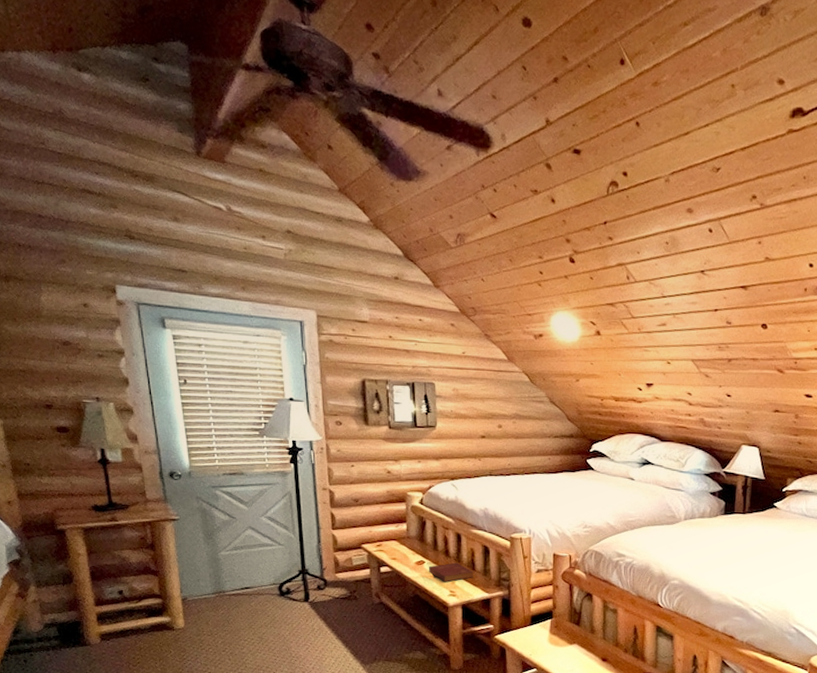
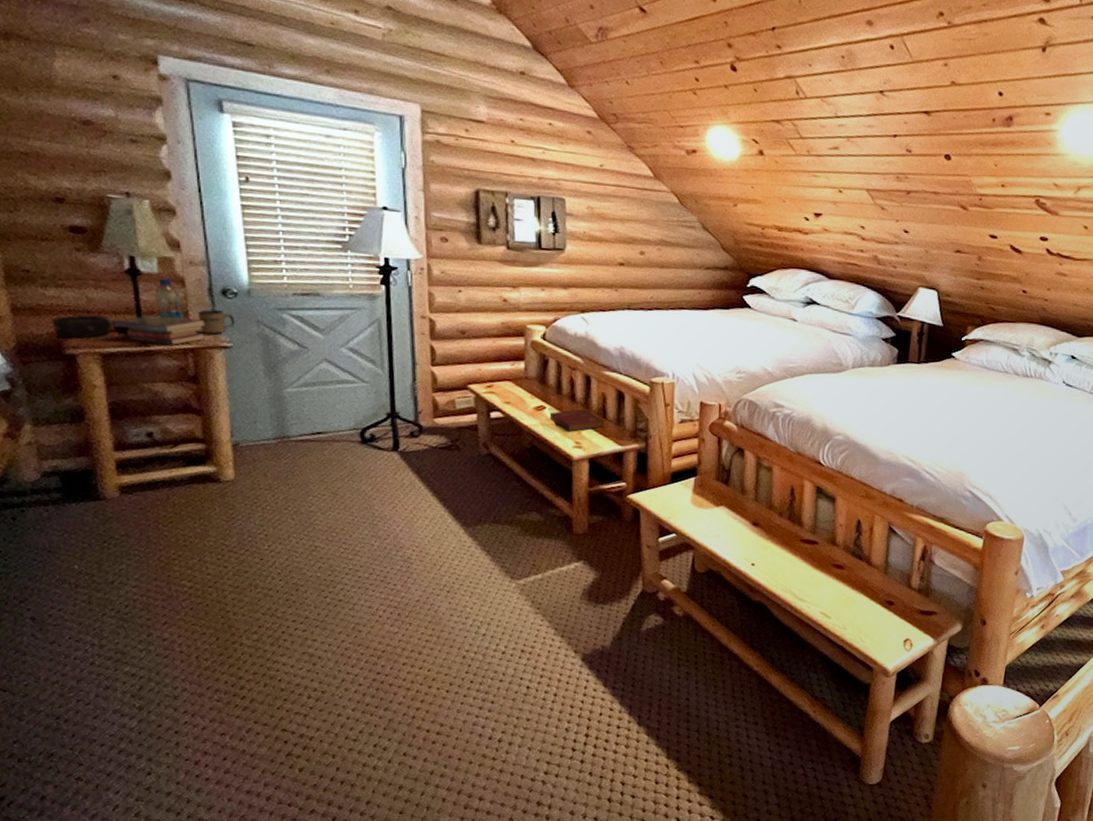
alarm clock: none [44,497,91,517] -> present [48,314,113,340]
books: none [89,495,158,520] -> present [111,314,205,346]
bottle: none [121,465,142,498] -> present [155,278,183,319]
mug: none [152,489,181,510] -> present [197,309,236,335]

